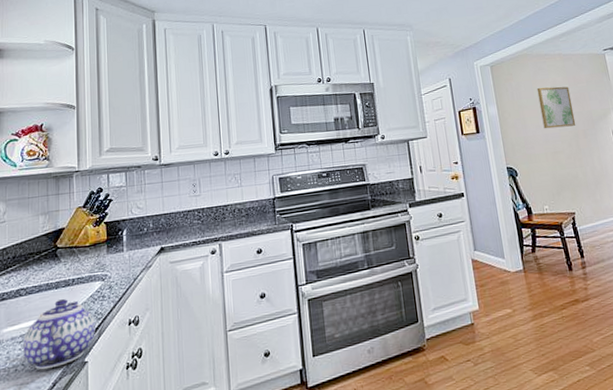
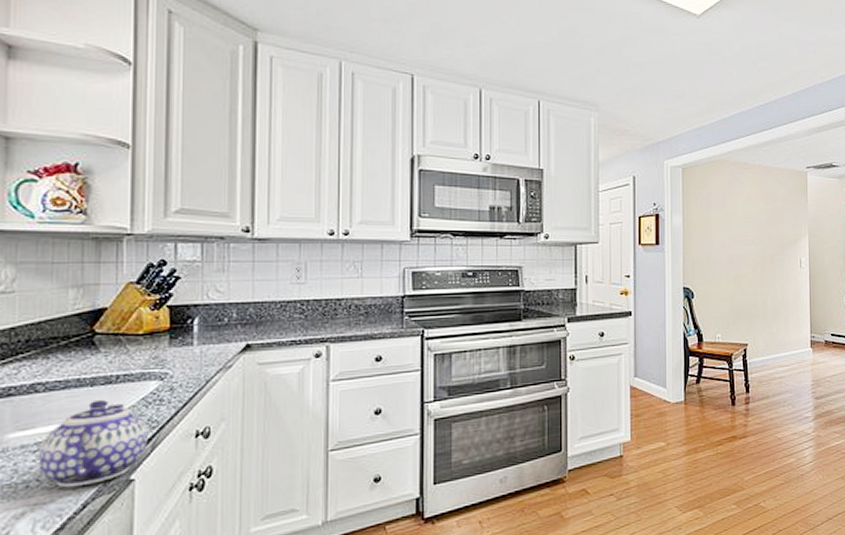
wall art: present [536,86,576,129] -> none [729,200,764,249]

